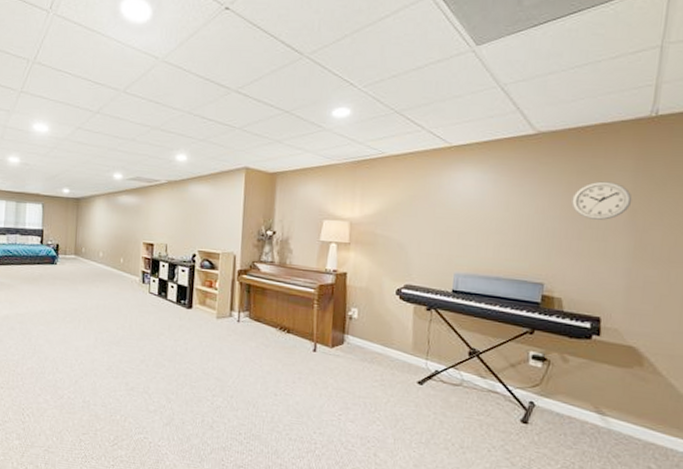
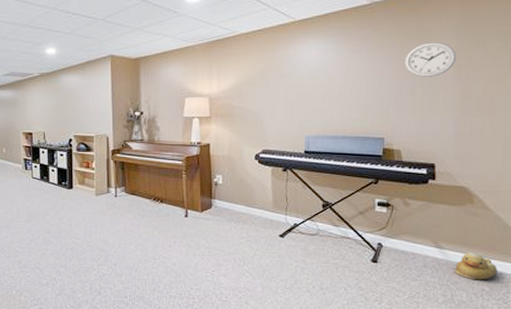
rubber duck: none [617,421,668,456] -> present [454,251,498,281]

